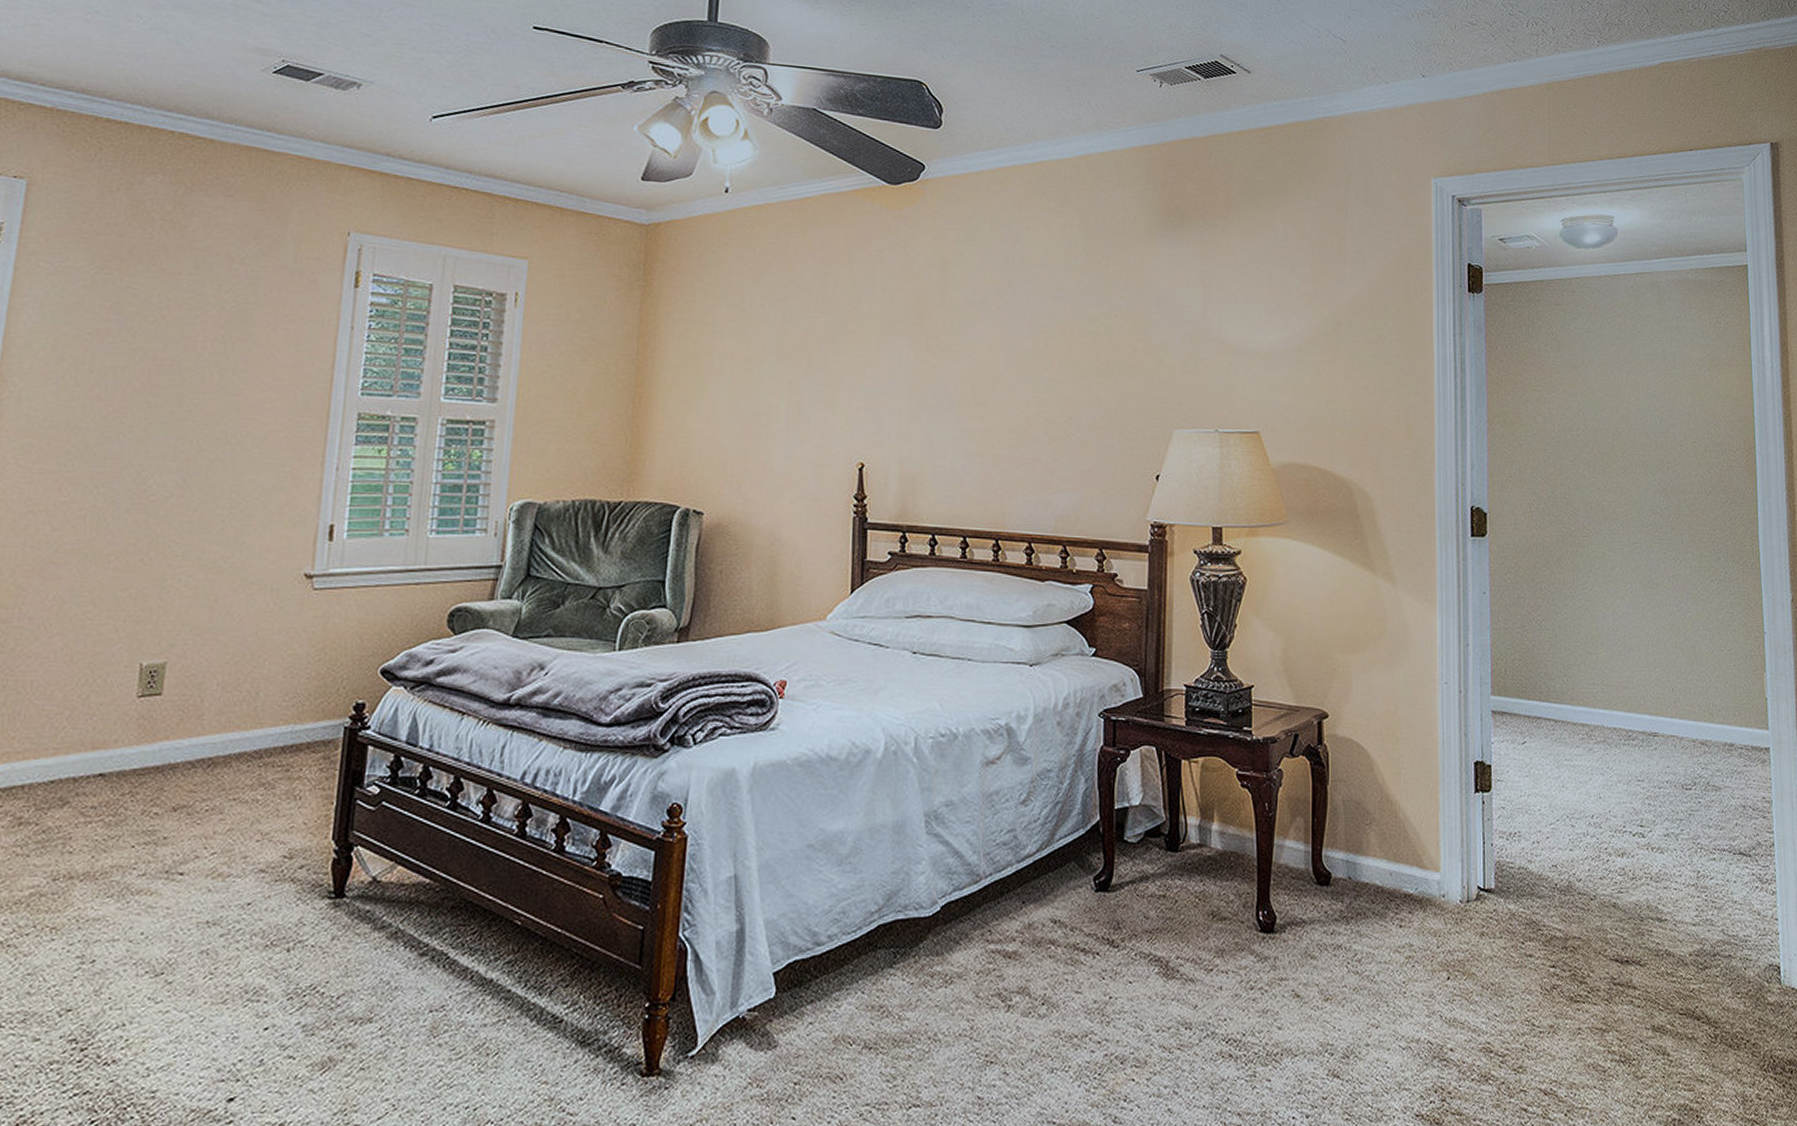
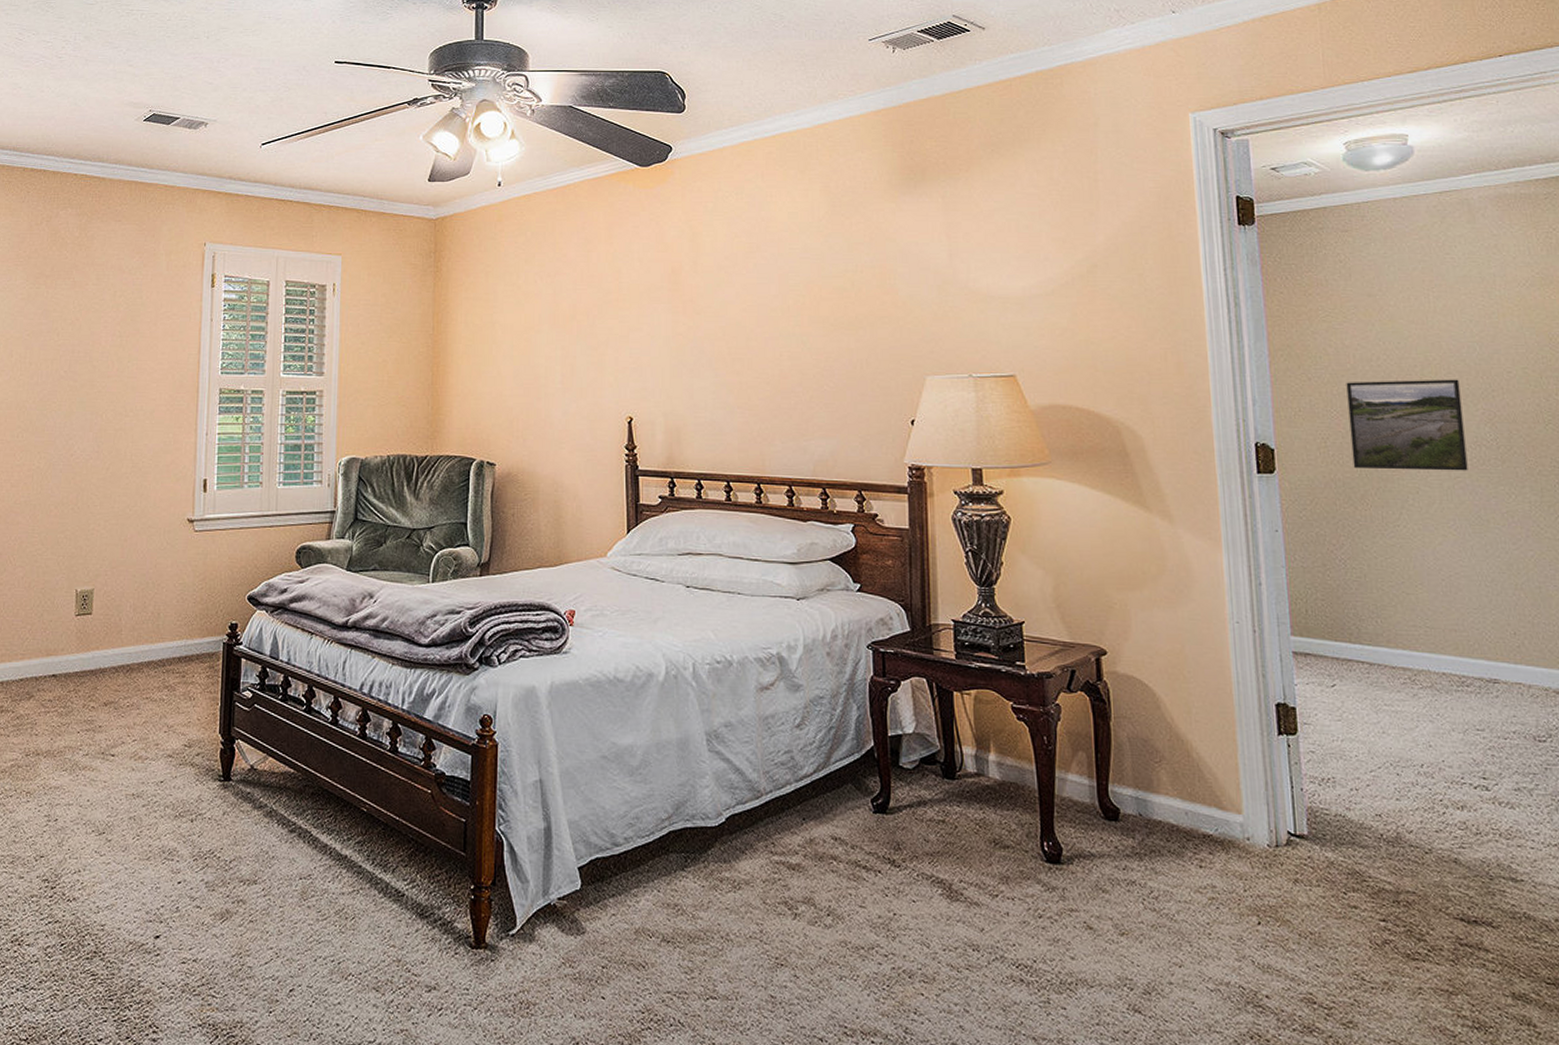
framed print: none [1550,449,1645,537] -> present [1346,379,1468,471]

